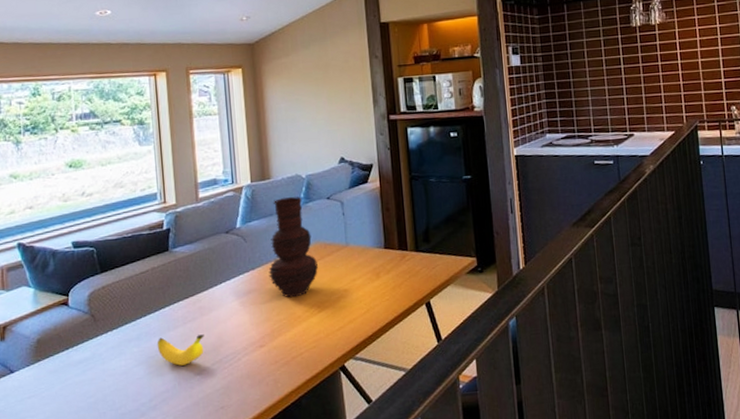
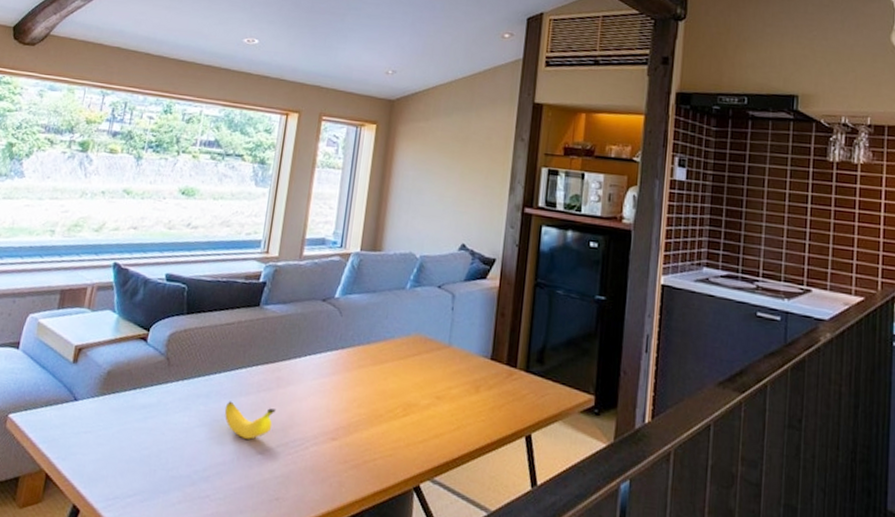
vase: present [268,197,318,298] -> none [357,275,413,393]

